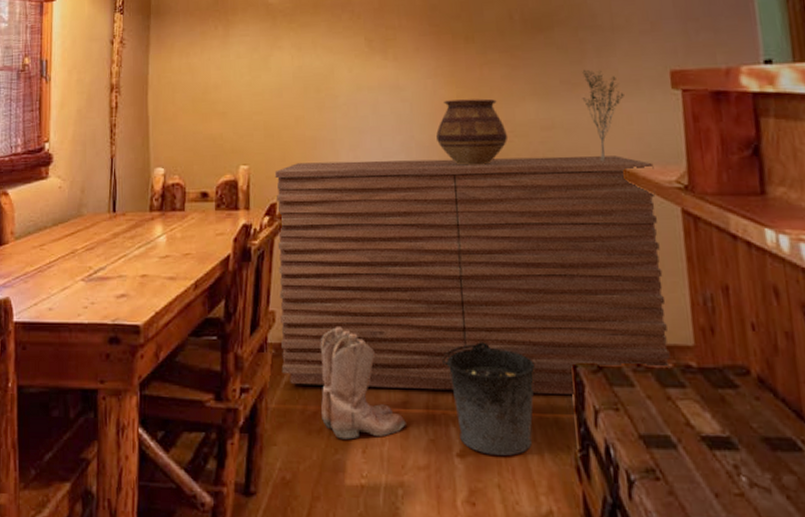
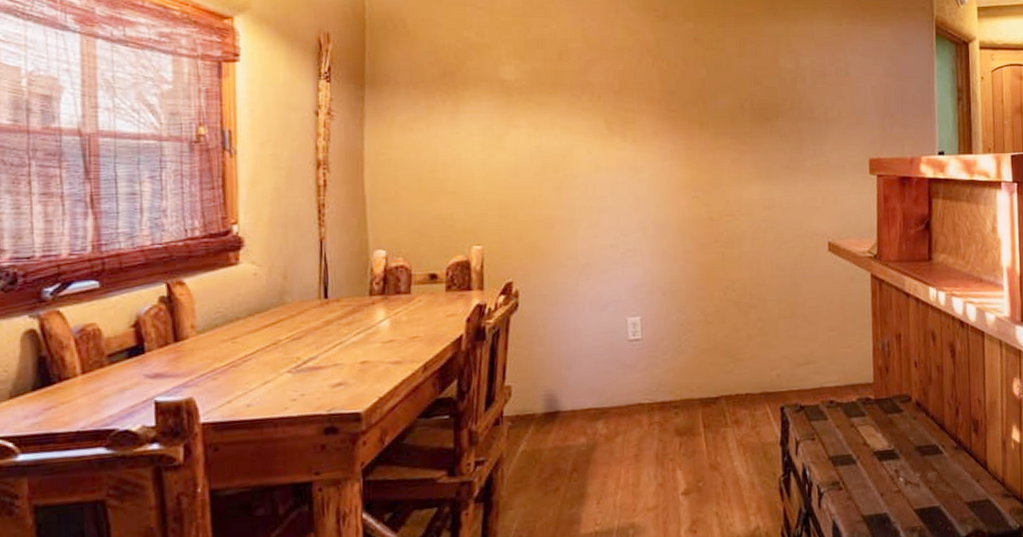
sideboard: present [274,156,671,394] -> none [510,231,855,452]
boots: present [320,327,406,440] -> none [557,395,638,495]
ceramic pot: present [436,98,507,166] -> none [671,180,735,242]
bucket: present [441,341,536,456] -> none [670,395,751,490]
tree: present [582,69,624,162] -> none [799,156,833,237]

